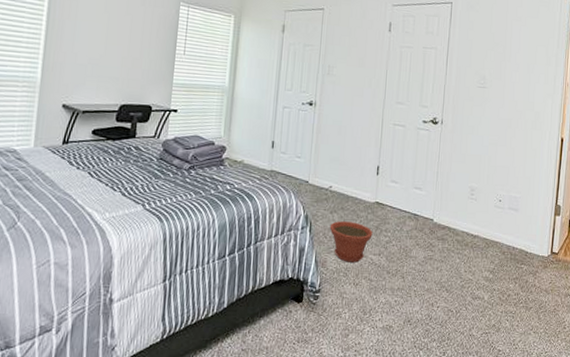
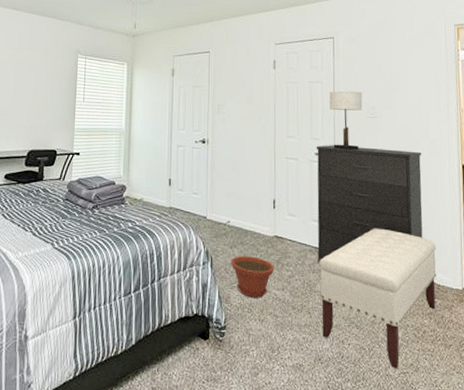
bench: none [413,197,529,330] -> present [319,228,437,369]
dresser: none [416,113,525,230] -> present [316,145,423,263]
table lamp: none [441,58,475,119] -> present [329,91,363,149]

